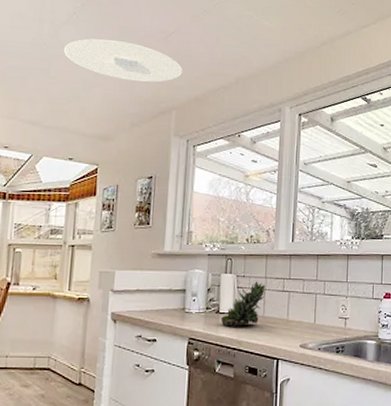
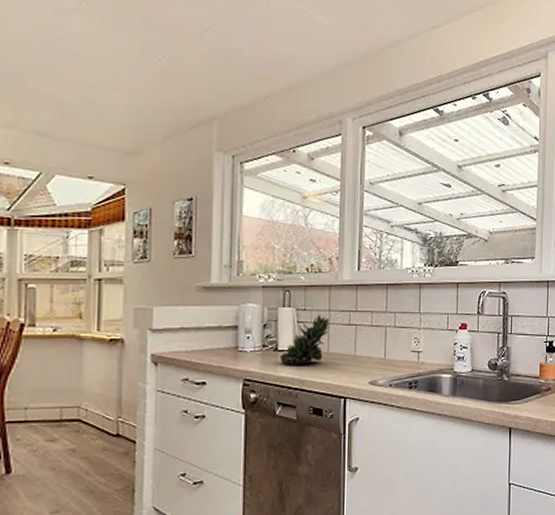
ceiling light: present [63,38,183,83] -> none [72,31,225,87]

